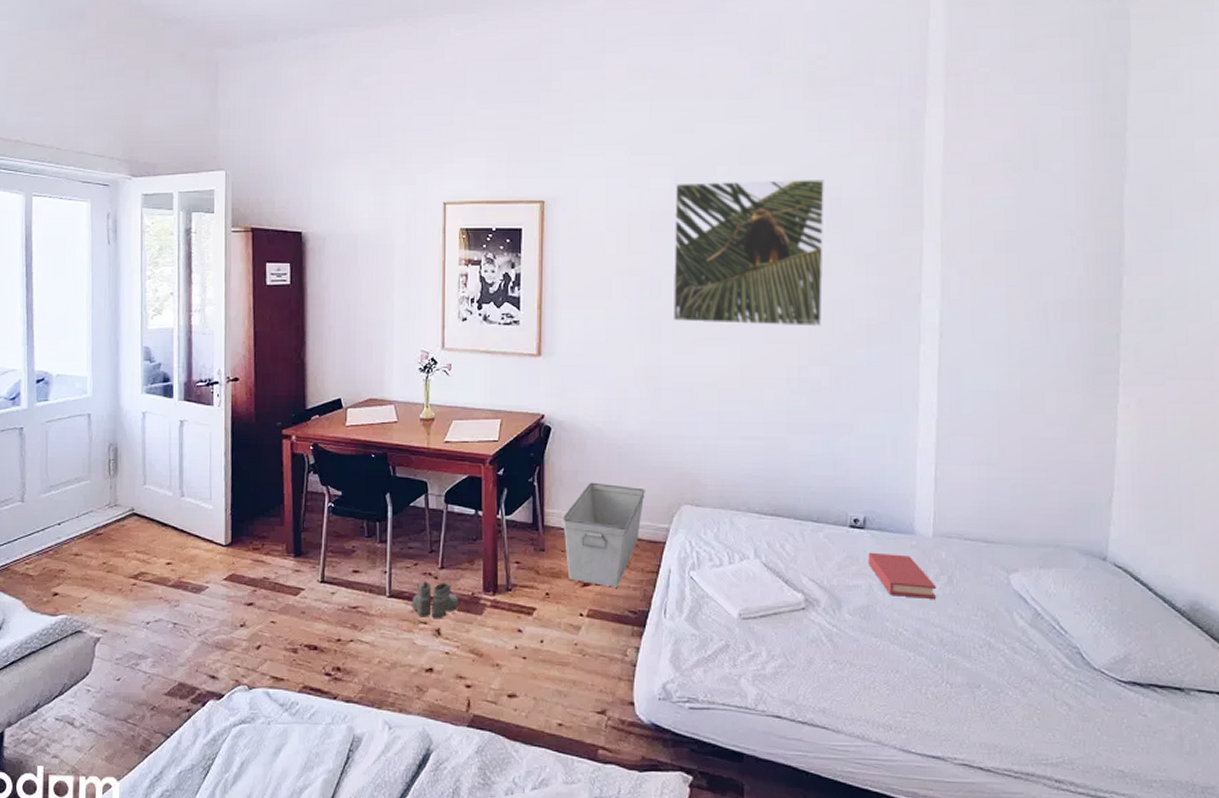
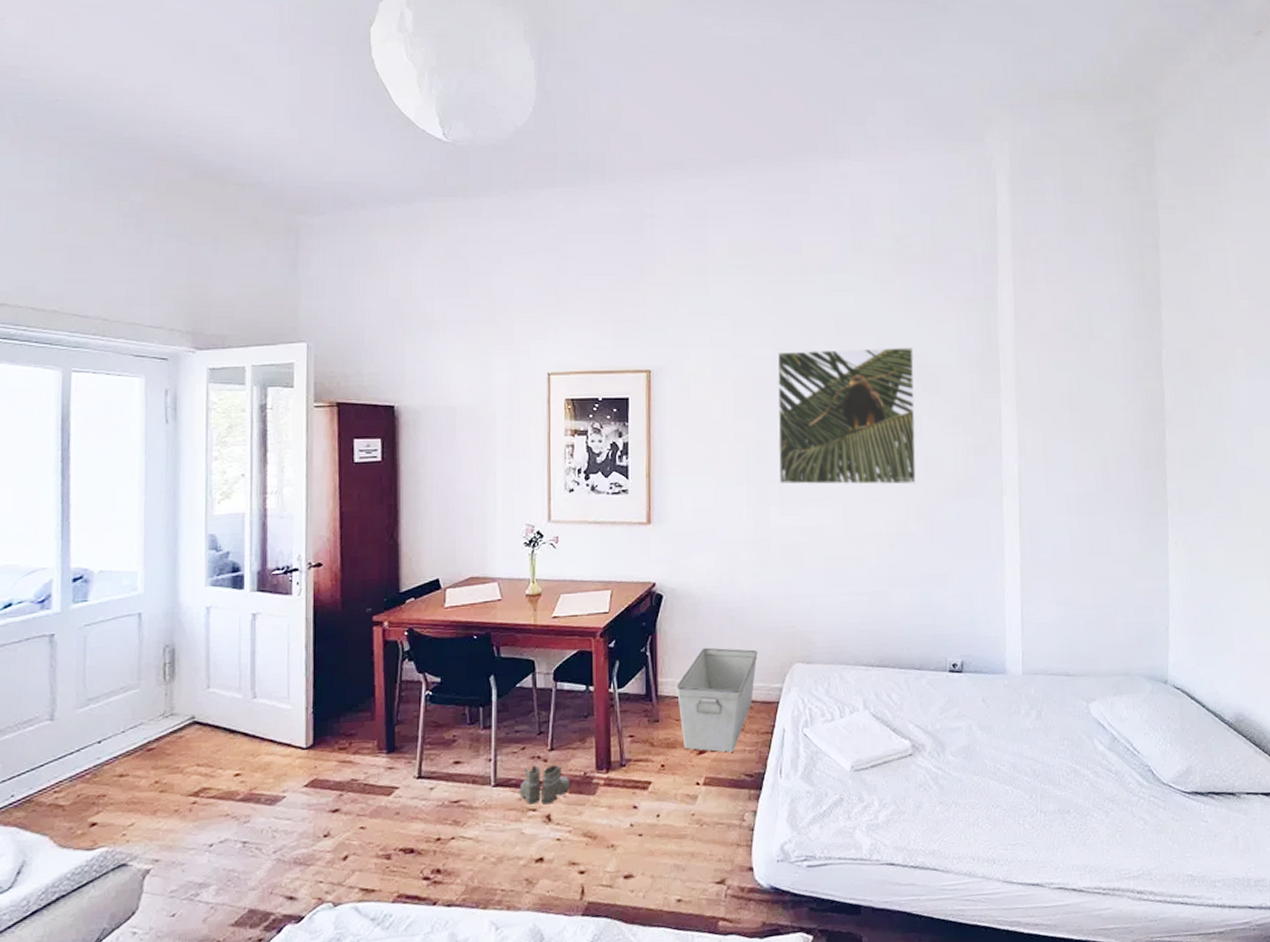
book: present [868,552,937,599] -> none [967,694,1029,734]

